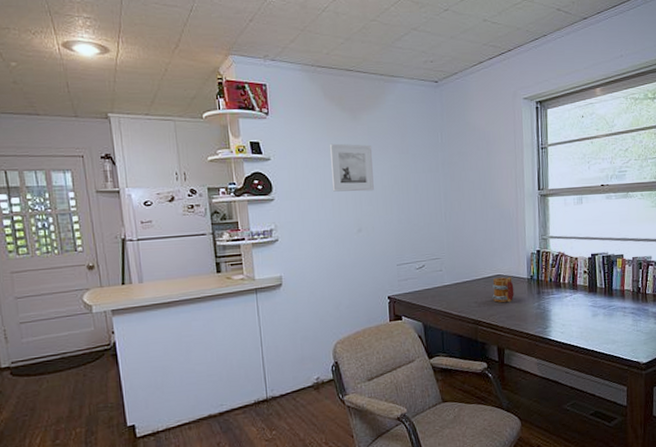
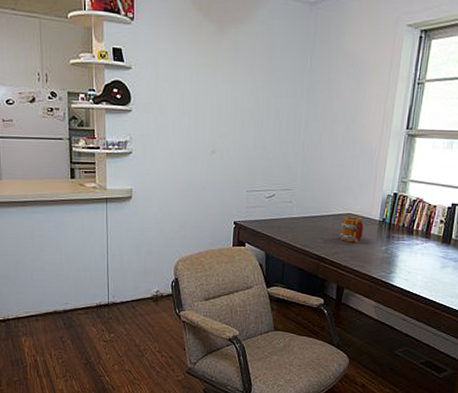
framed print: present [329,143,374,192] -> none [190,57,237,112]

